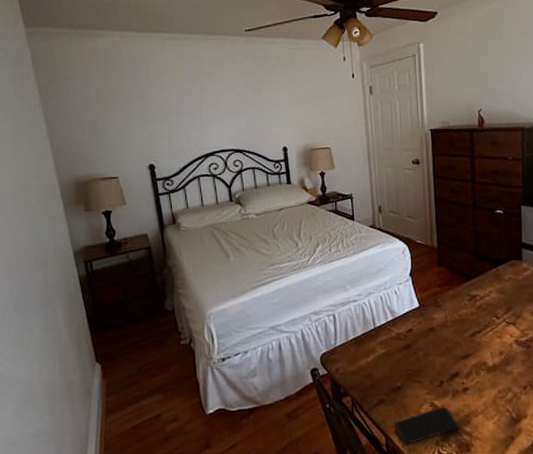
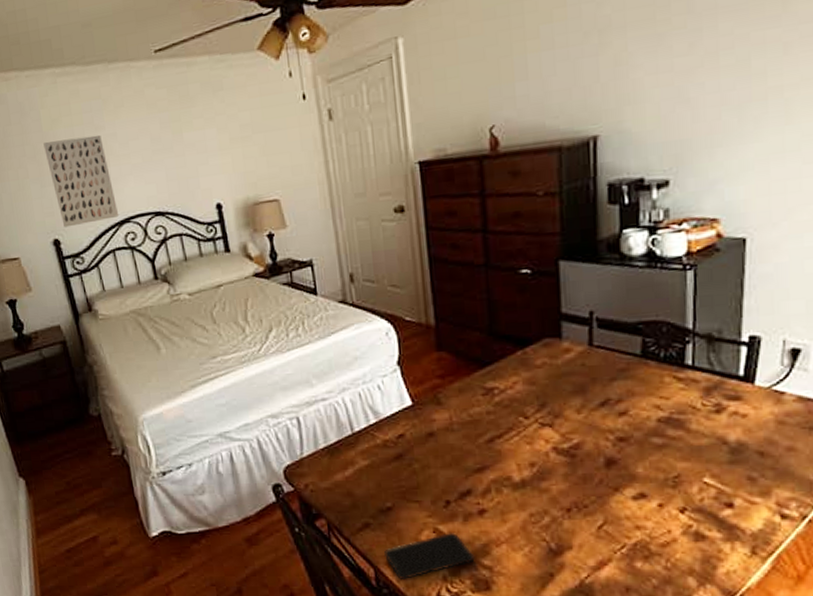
wall art: none [149,87,206,156] -> present [43,134,119,228]

